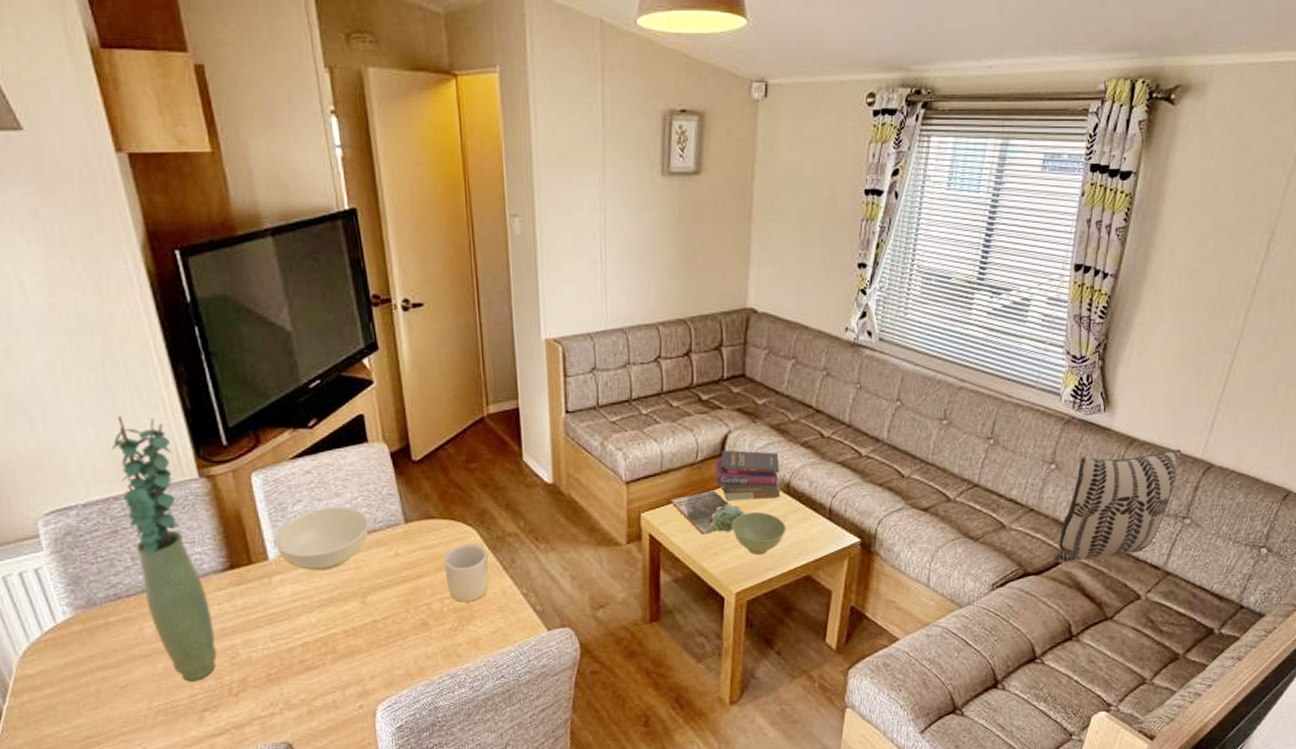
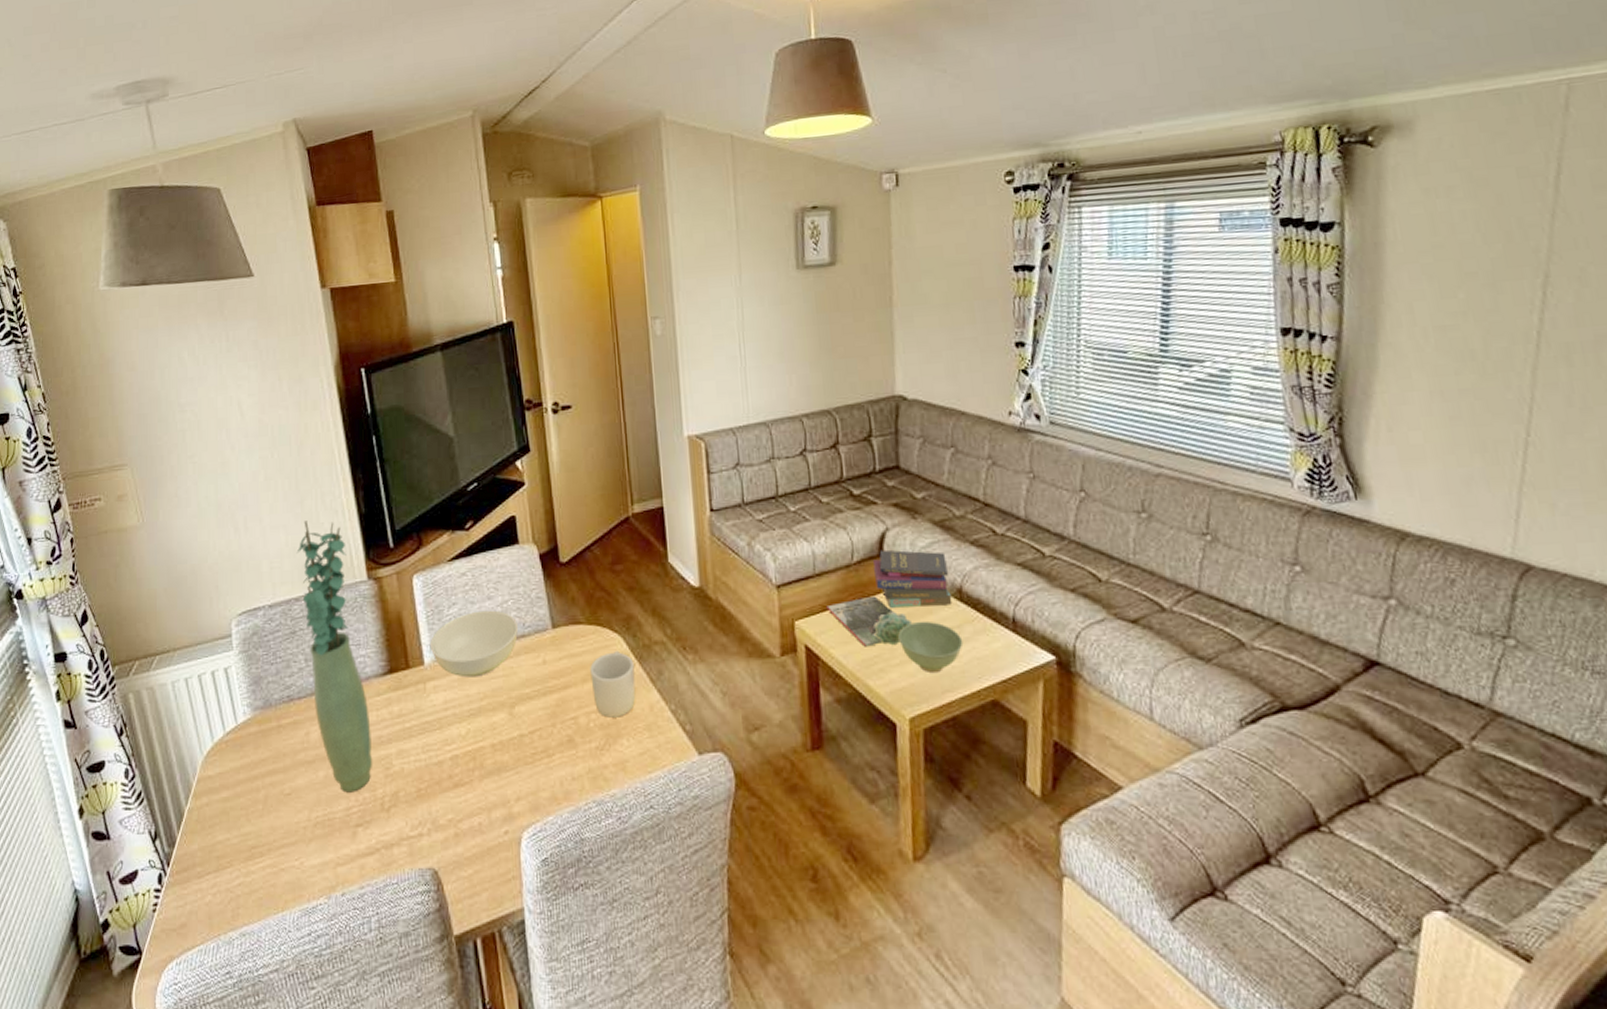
pillow: present [1053,450,1182,563] -> none [1320,546,1480,695]

